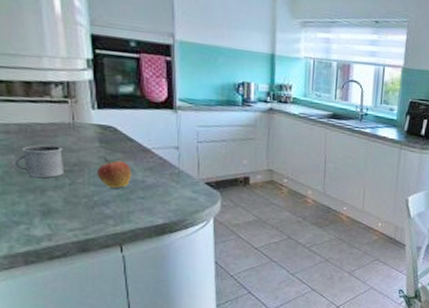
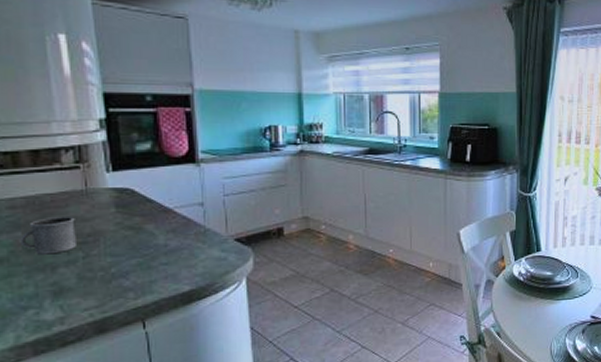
apple: present [97,157,132,188] -> none [114,223,153,256]

